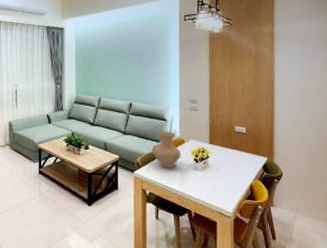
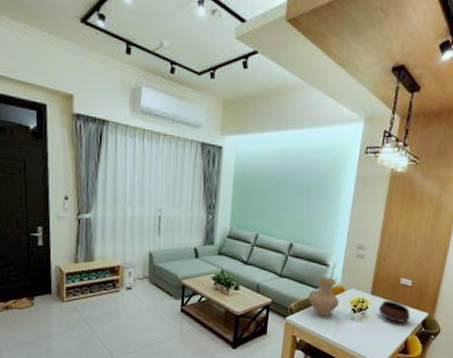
bowl: none [218,148,251,168] -> present [378,301,411,322]

